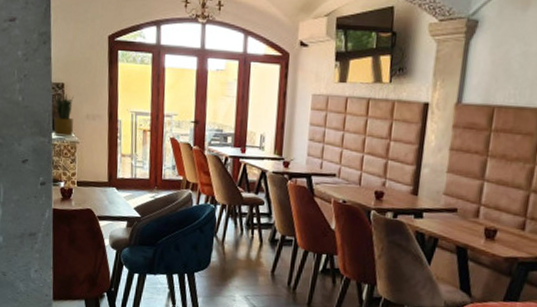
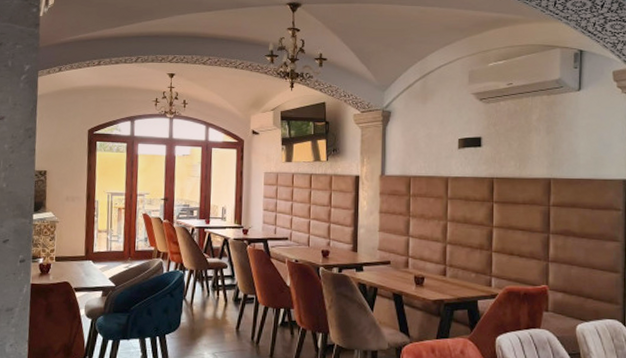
planter: present [53,93,74,137] -> none [35,179,55,217]

